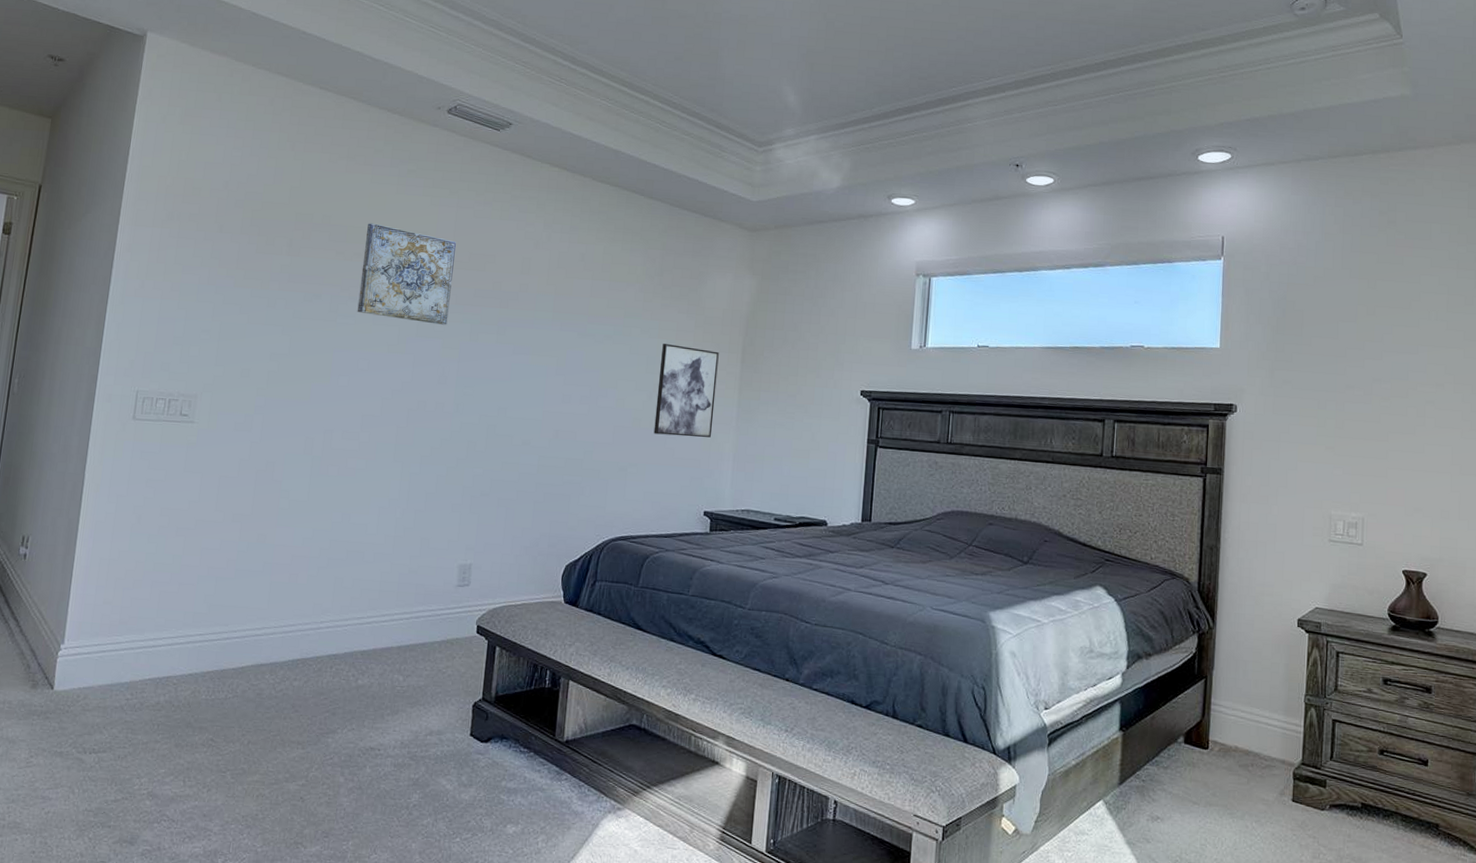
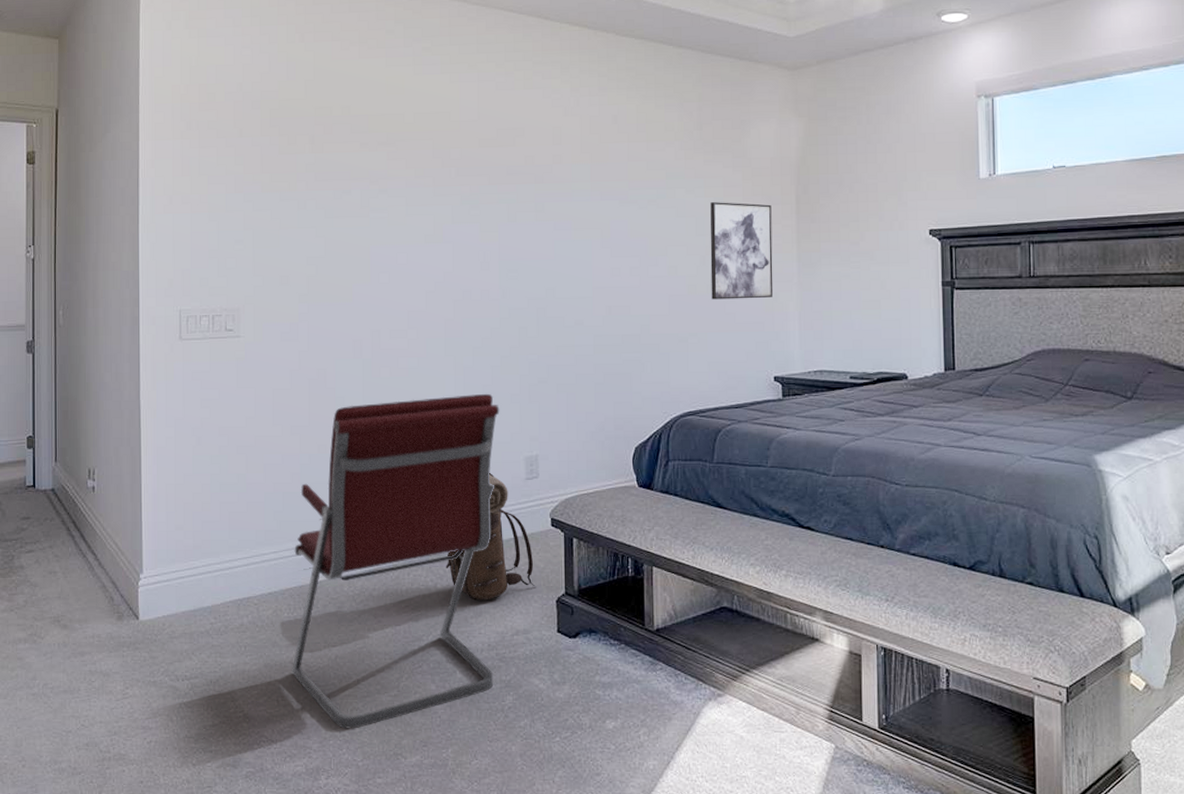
office chair: none [202,499,441,815] -> present [292,393,500,729]
wall art: present [357,223,456,325] -> none [388,109,483,208]
backpack: none [368,576,455,699] -> present [445,472,537,601]

